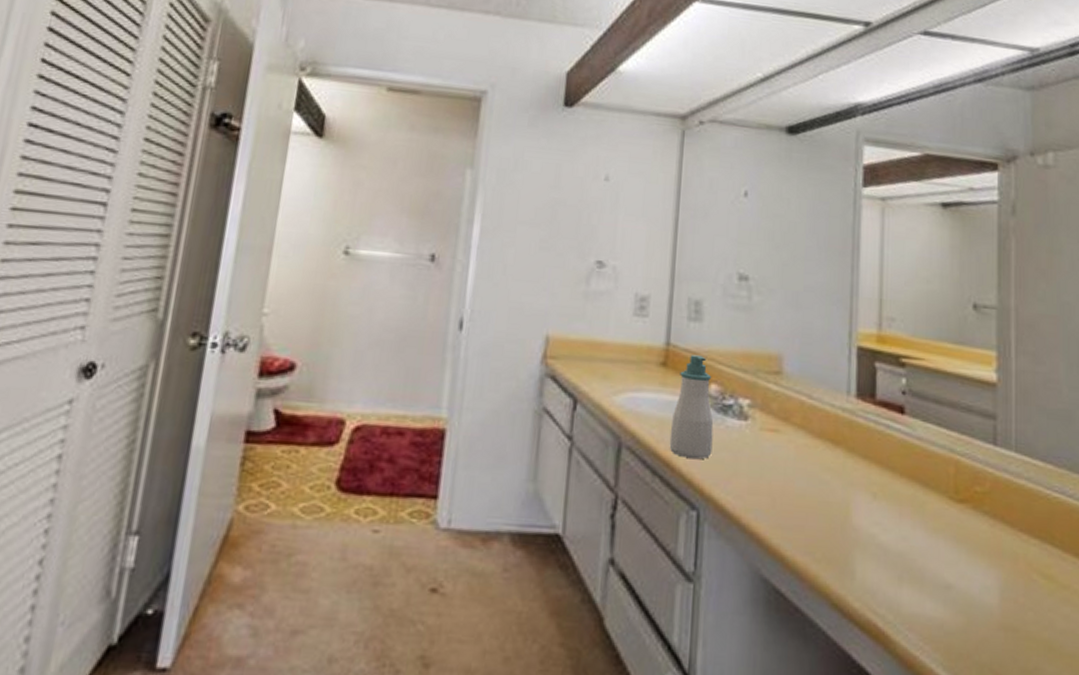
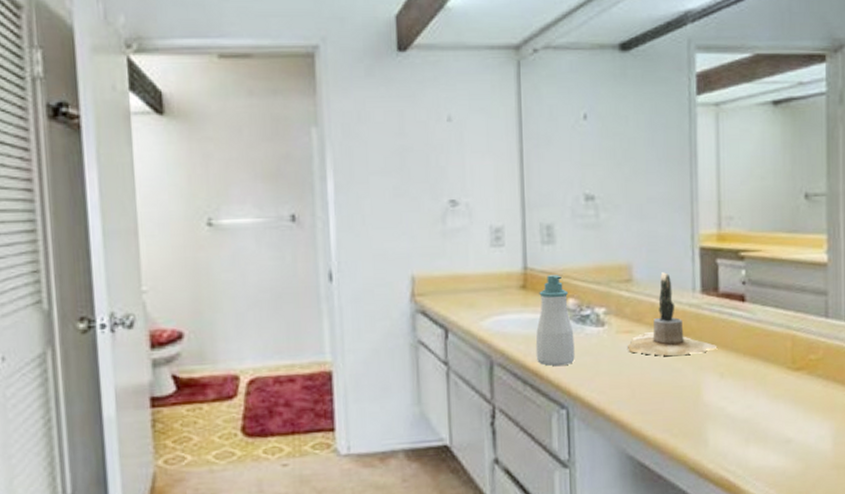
potted cactus: none [771,368,872,467] -> present [628,272,718,356]

